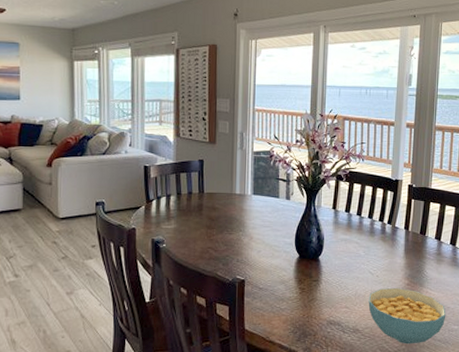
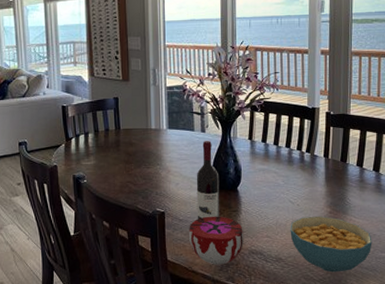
decorative bowl: none [268,285,322,335] -> present [189,216,243,265]
wine bottle: none [277,208,302,289] -> present [196,141,220,220]

